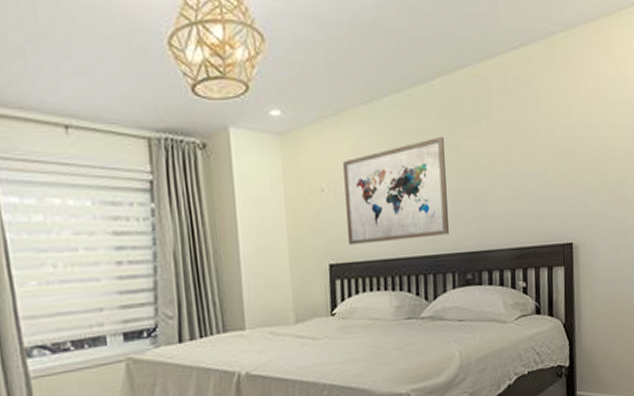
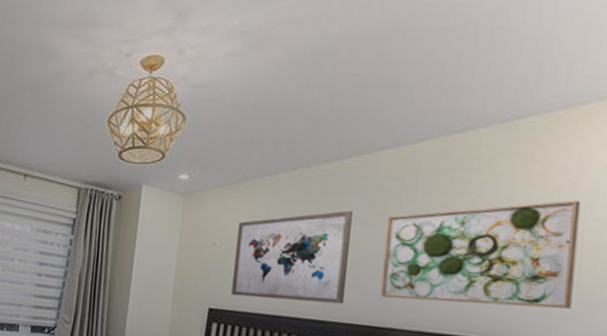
wall art: none [473,109,604,221] -> present [380,200,581,309]

